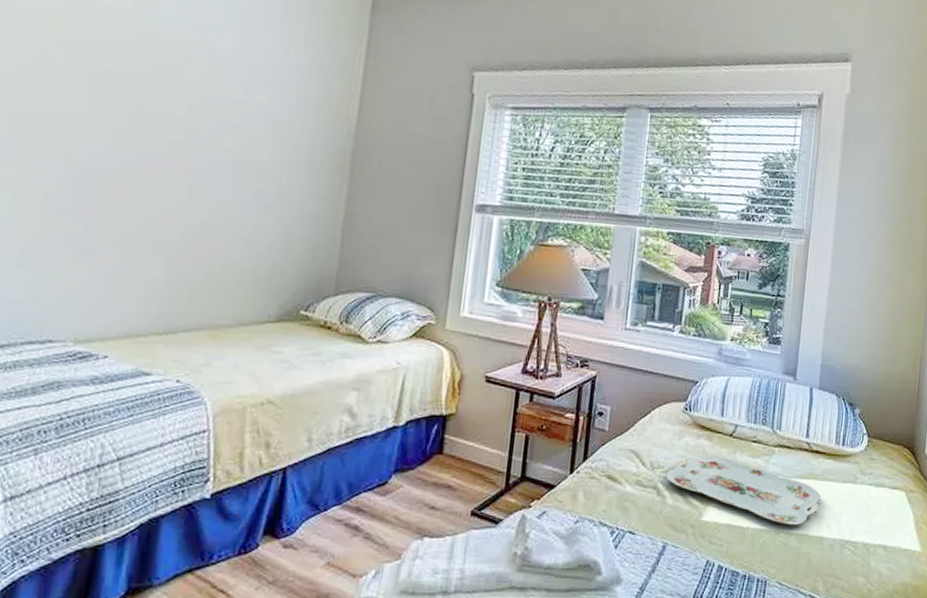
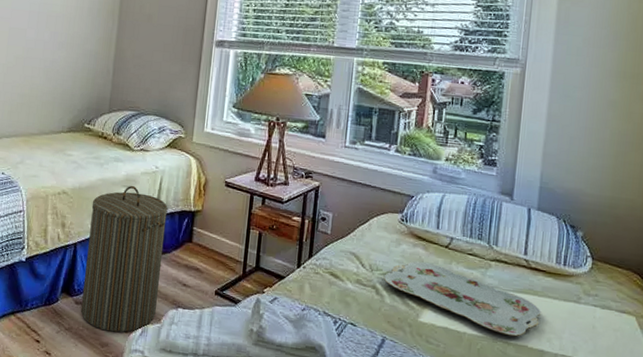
laundry hamper: none [290,387,412,578] -> present [80,185,168,333]

